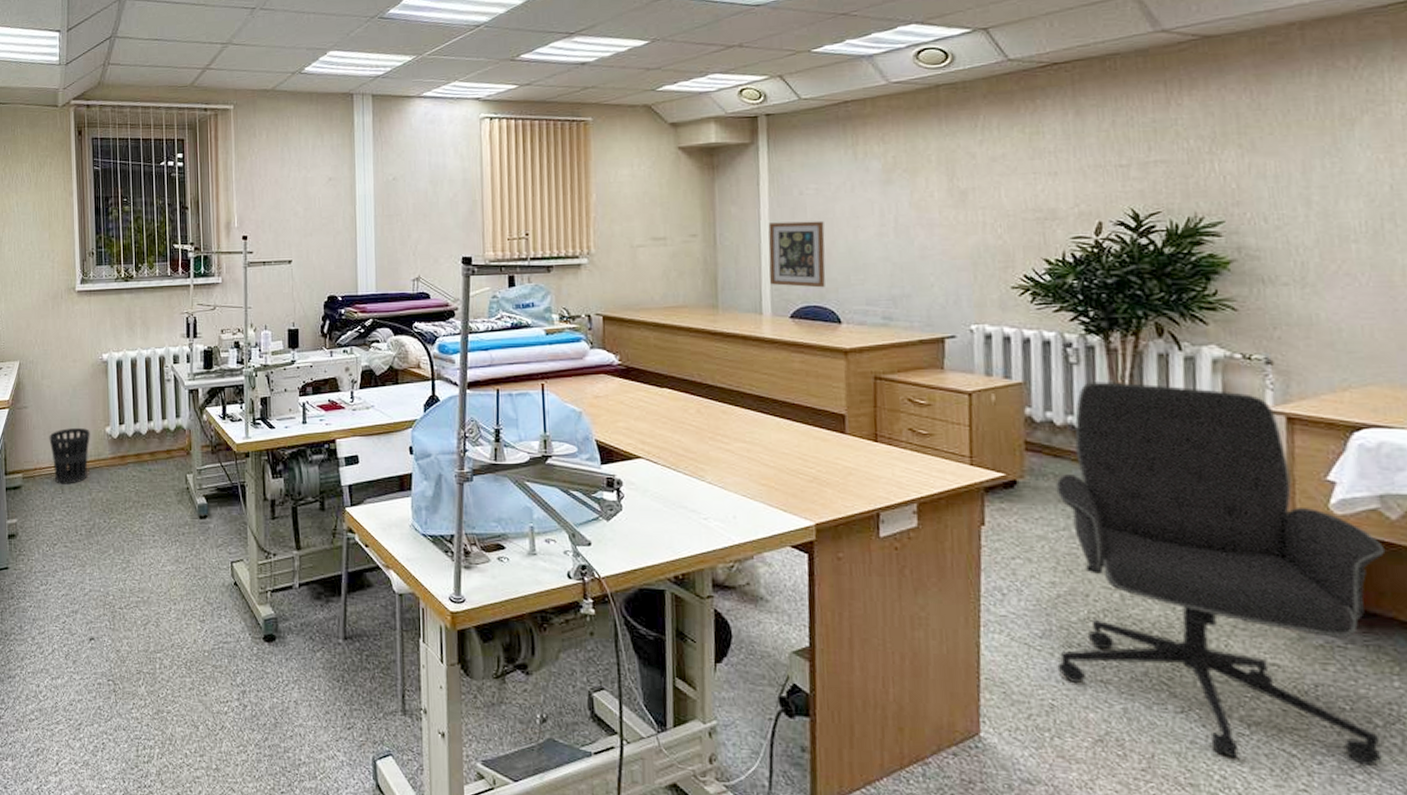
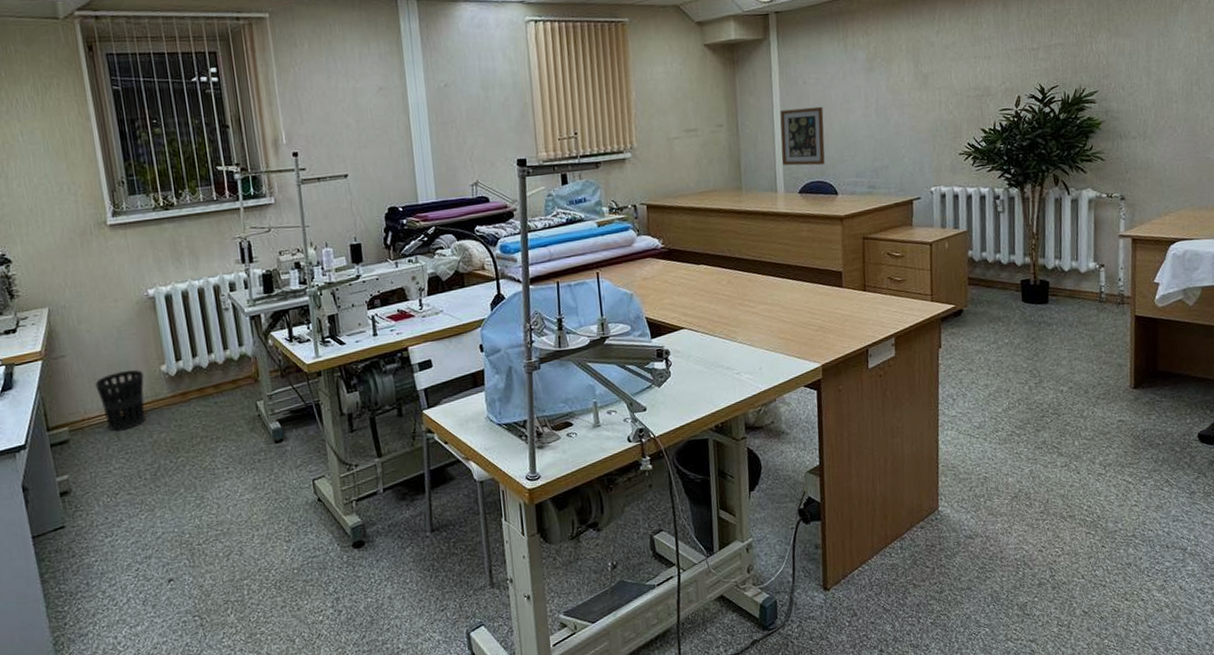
office chair: present [1055,382,1386,766] -> none [988,223,1186,492]

